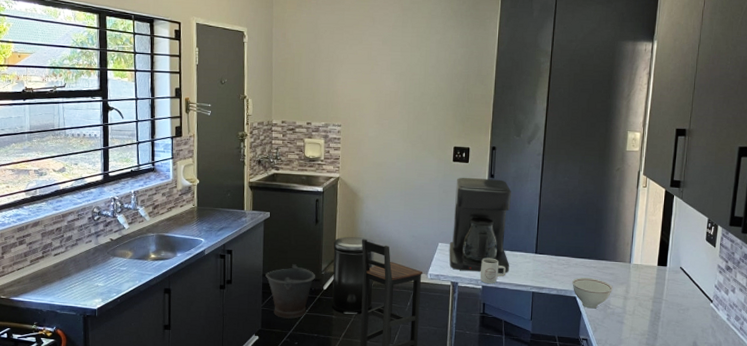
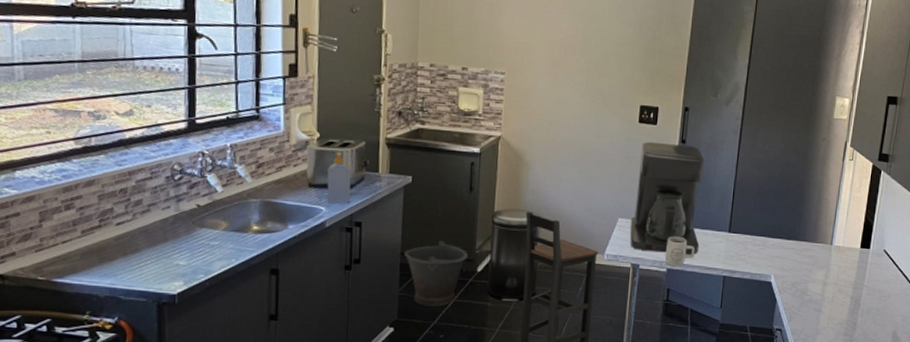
toaster: none [189,183,237,224] -> present [306,137,369,190]
soap bottle: none [205,194,223,236] -> present [327,151,351,204]
bowl: present [572,277,613,309] -> none [768,260,811,295]

